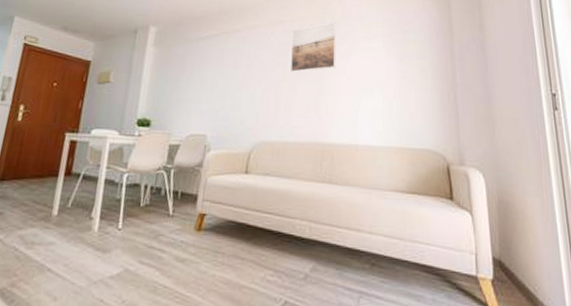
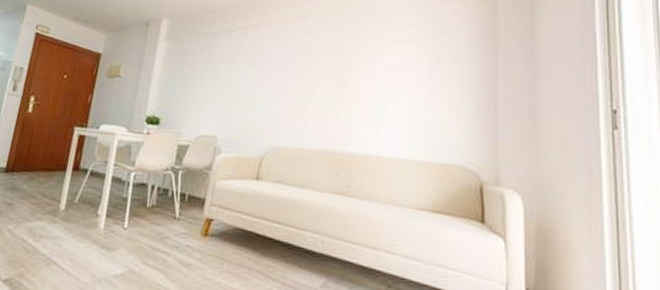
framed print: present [291,22,337,73] -> none [310,20,364,74]

